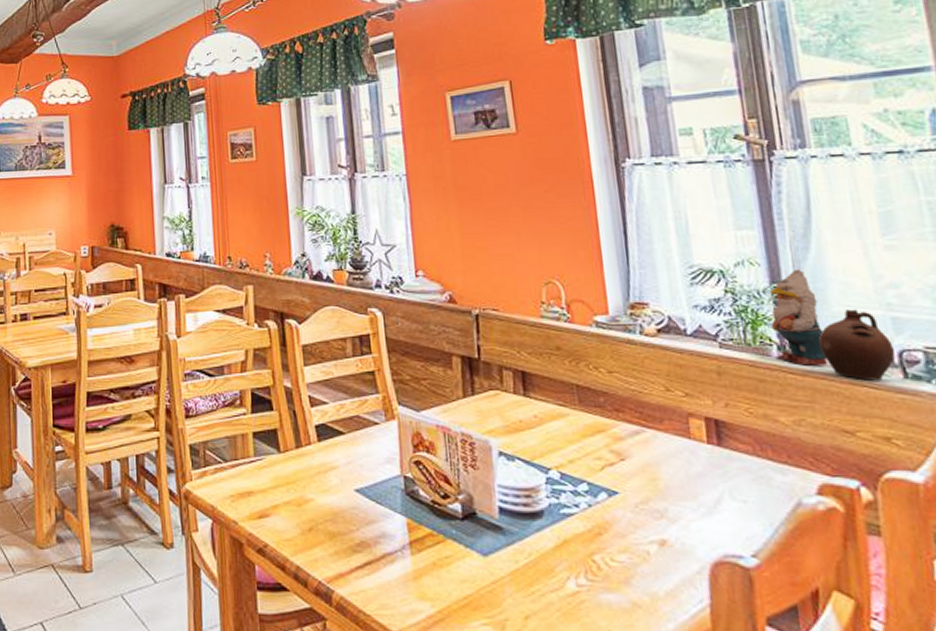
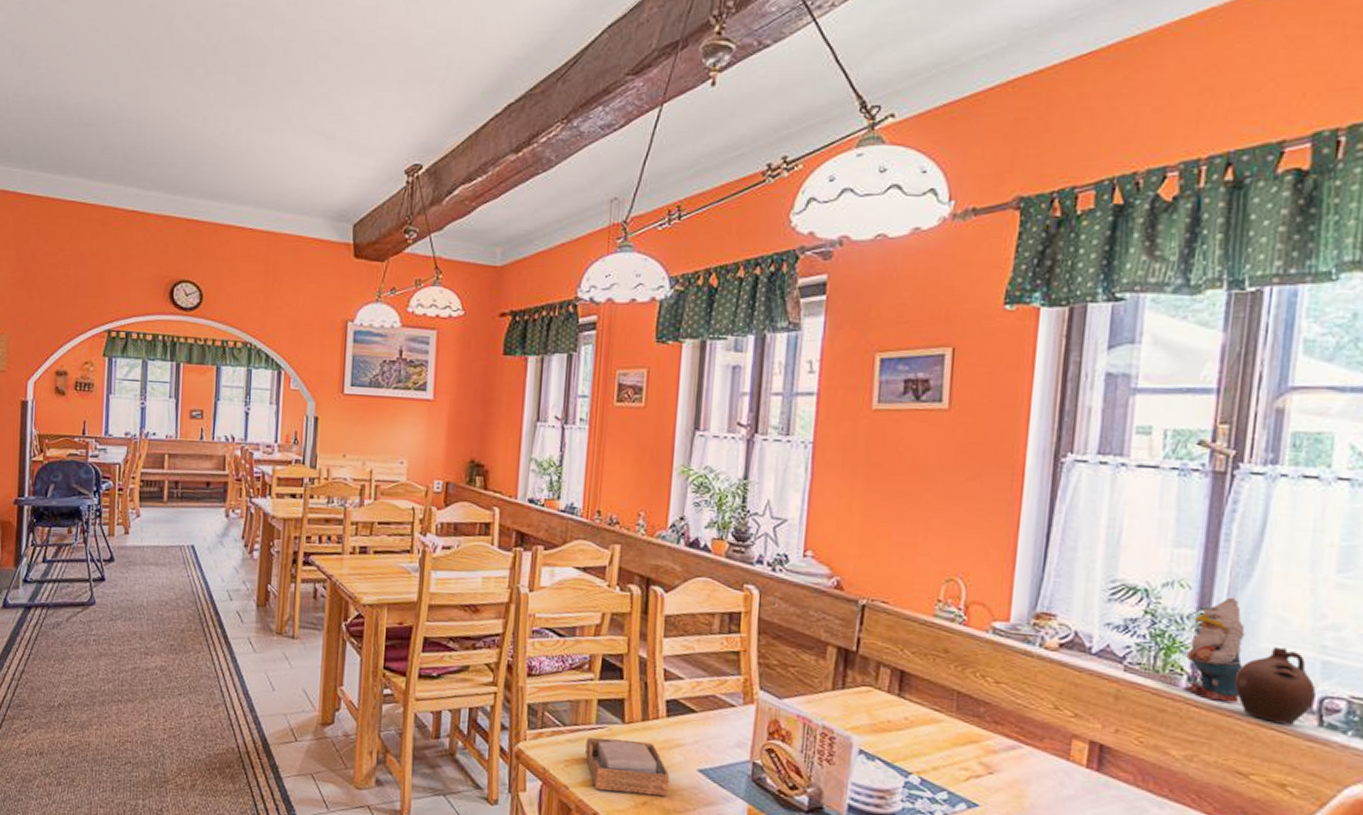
napkin holder: none [248,468,331,522] -> present [585,736,670,797]

